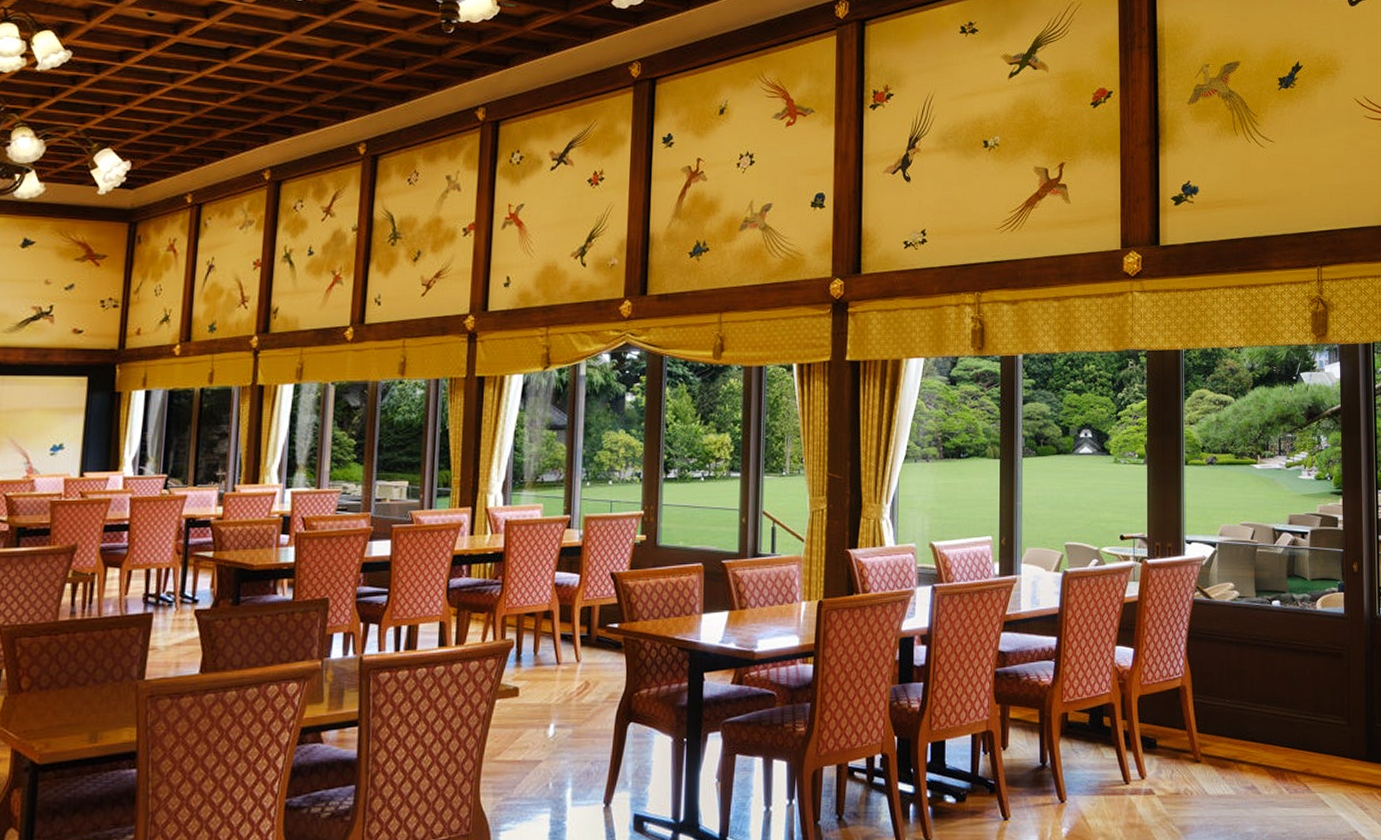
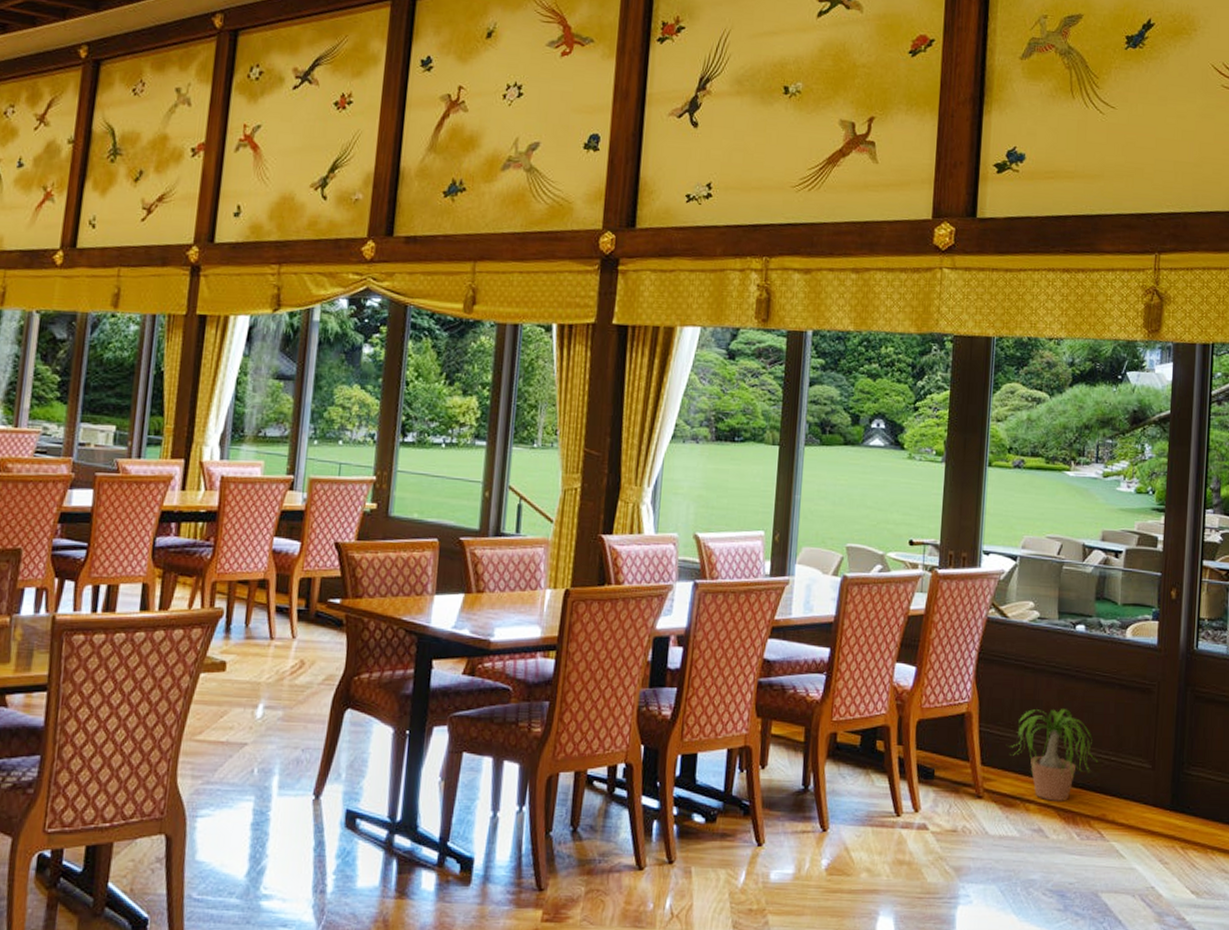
potted plant: none [1222,677,1299,760] -> present [1010,709,1098,801]

